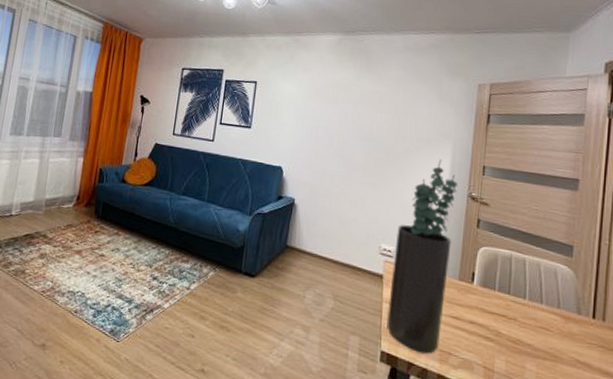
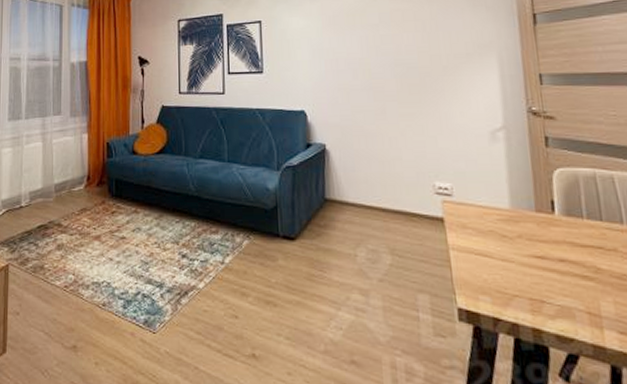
vase: present [386,159,457,354] -> none [450,74,527,305]

